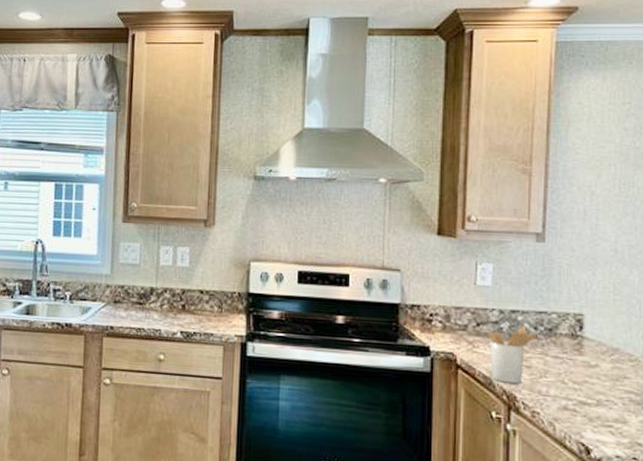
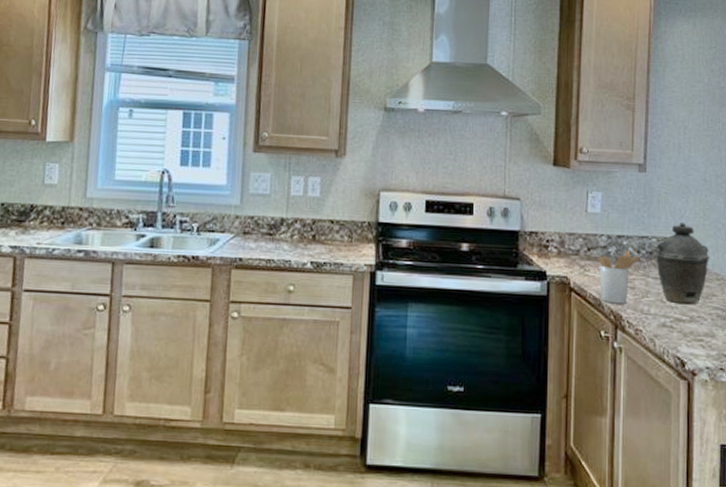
kettle: none [556,297,622,387] -> present [656,223,710,305]

